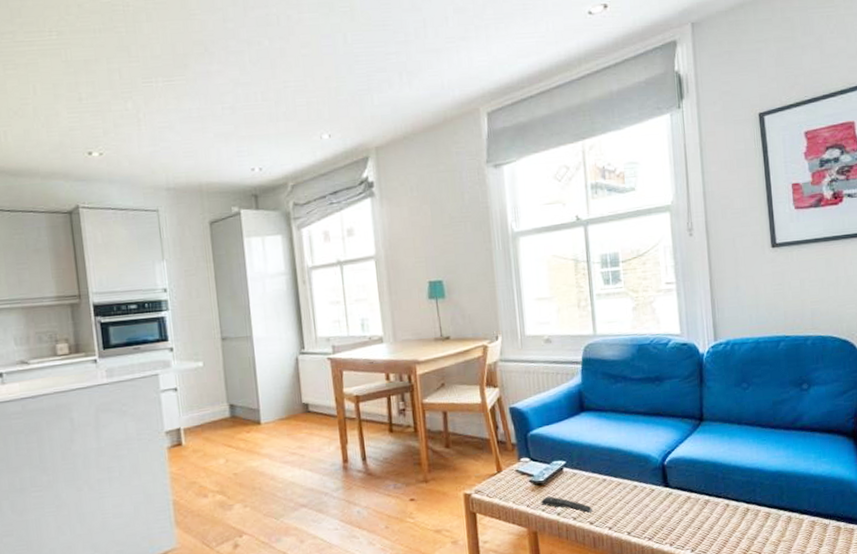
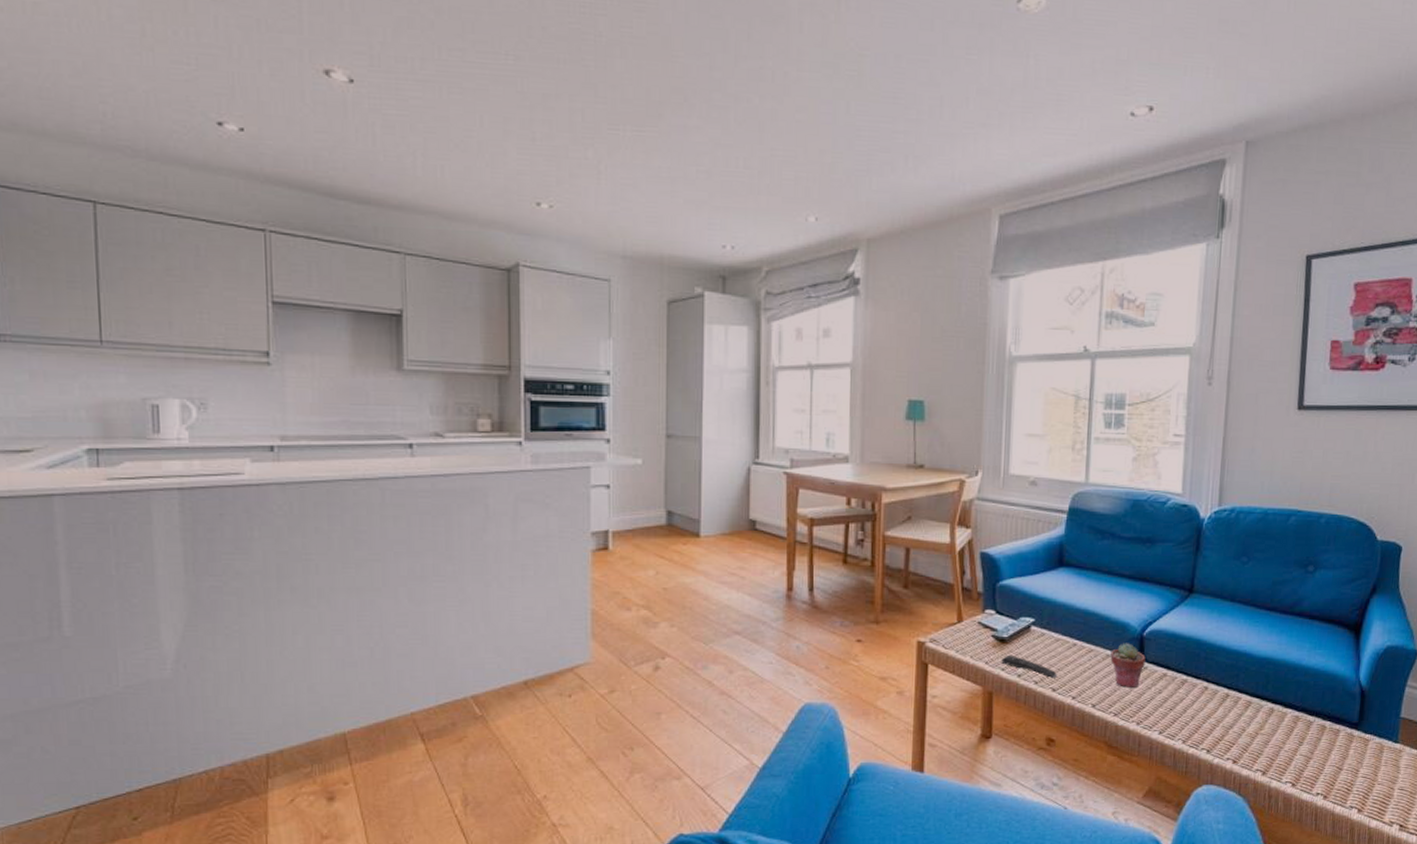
potted succulent: none [637,472,670,514] -> present [1110,643,1146,688]

